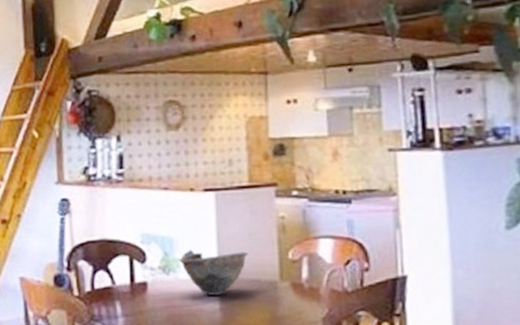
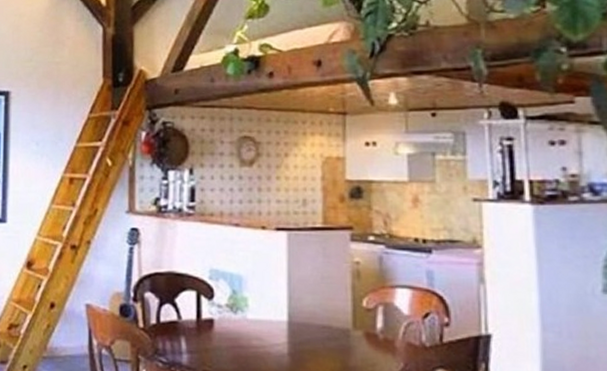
bowl: present [178,250,248,295] -> none [247,289,320,339]

